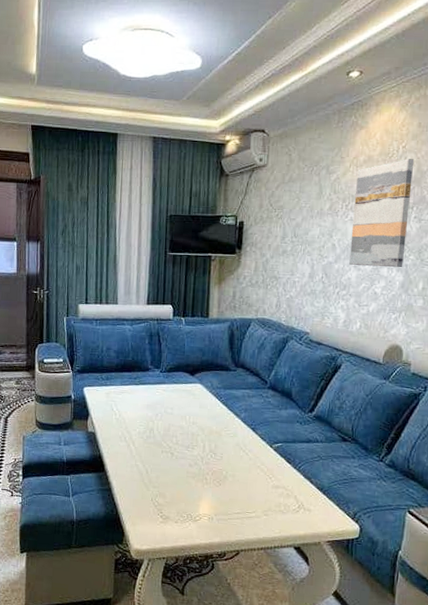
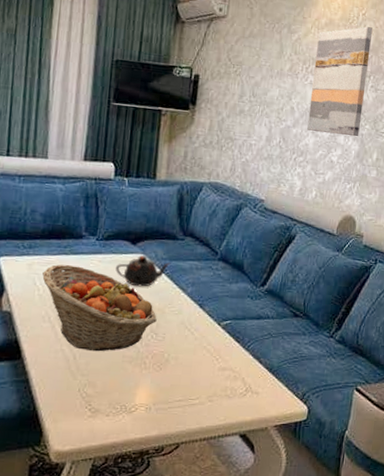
fruit basket: none [118,393,215,468] -> present [42,264,157,352]
teapot: none [178,385,226,413] -> present [116,255,171,287]

